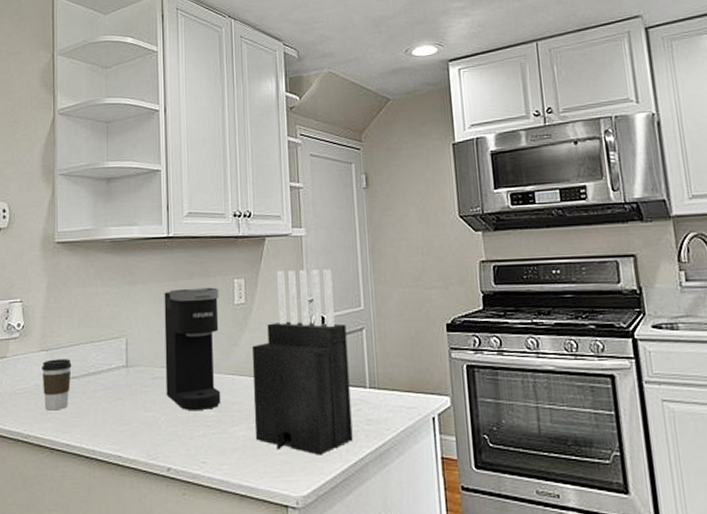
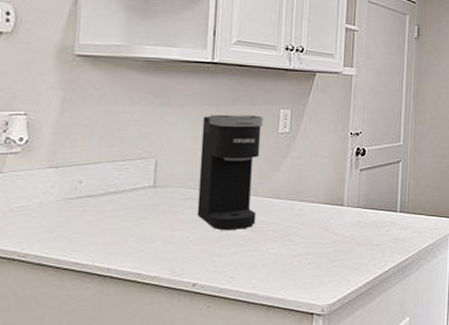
coffee cup: present [42,359,72,411] -> none [48,177,88,229]
knife block: present [251,269,353,455] -> none [287,104,385,269]

